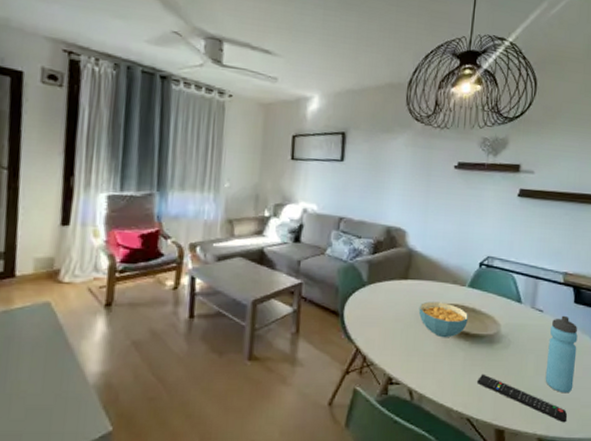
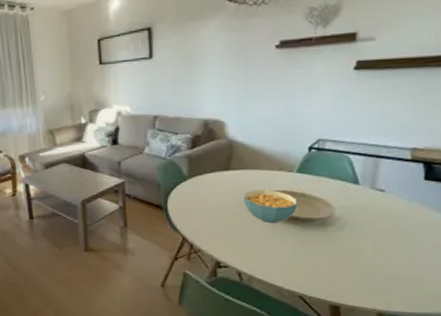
remote control: present [477,374,568,423] -> none [309,255,413,299]
water bottle: present [545,315,578,394] -> none [386,193,428,271]

